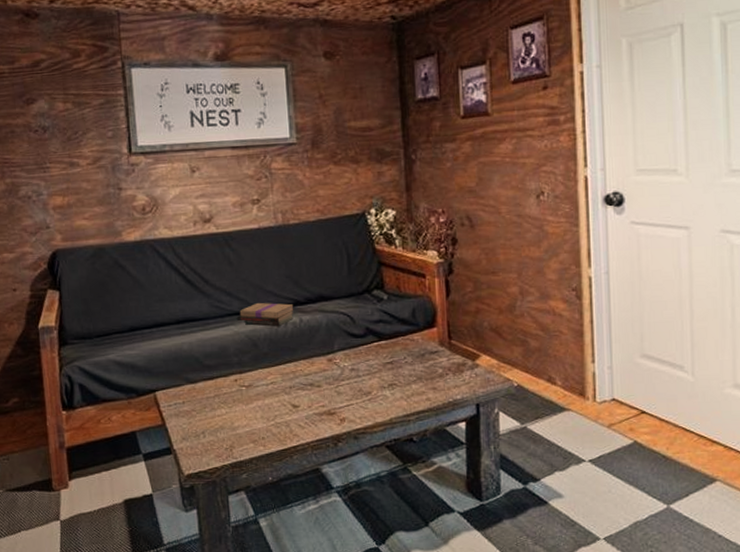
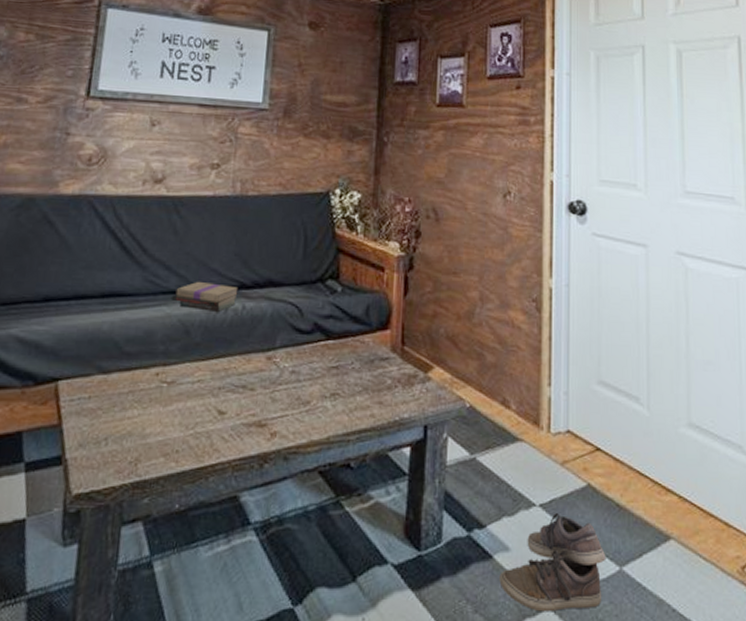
shoe: none [555,465,654,542] -> present [499,512,606,612]

